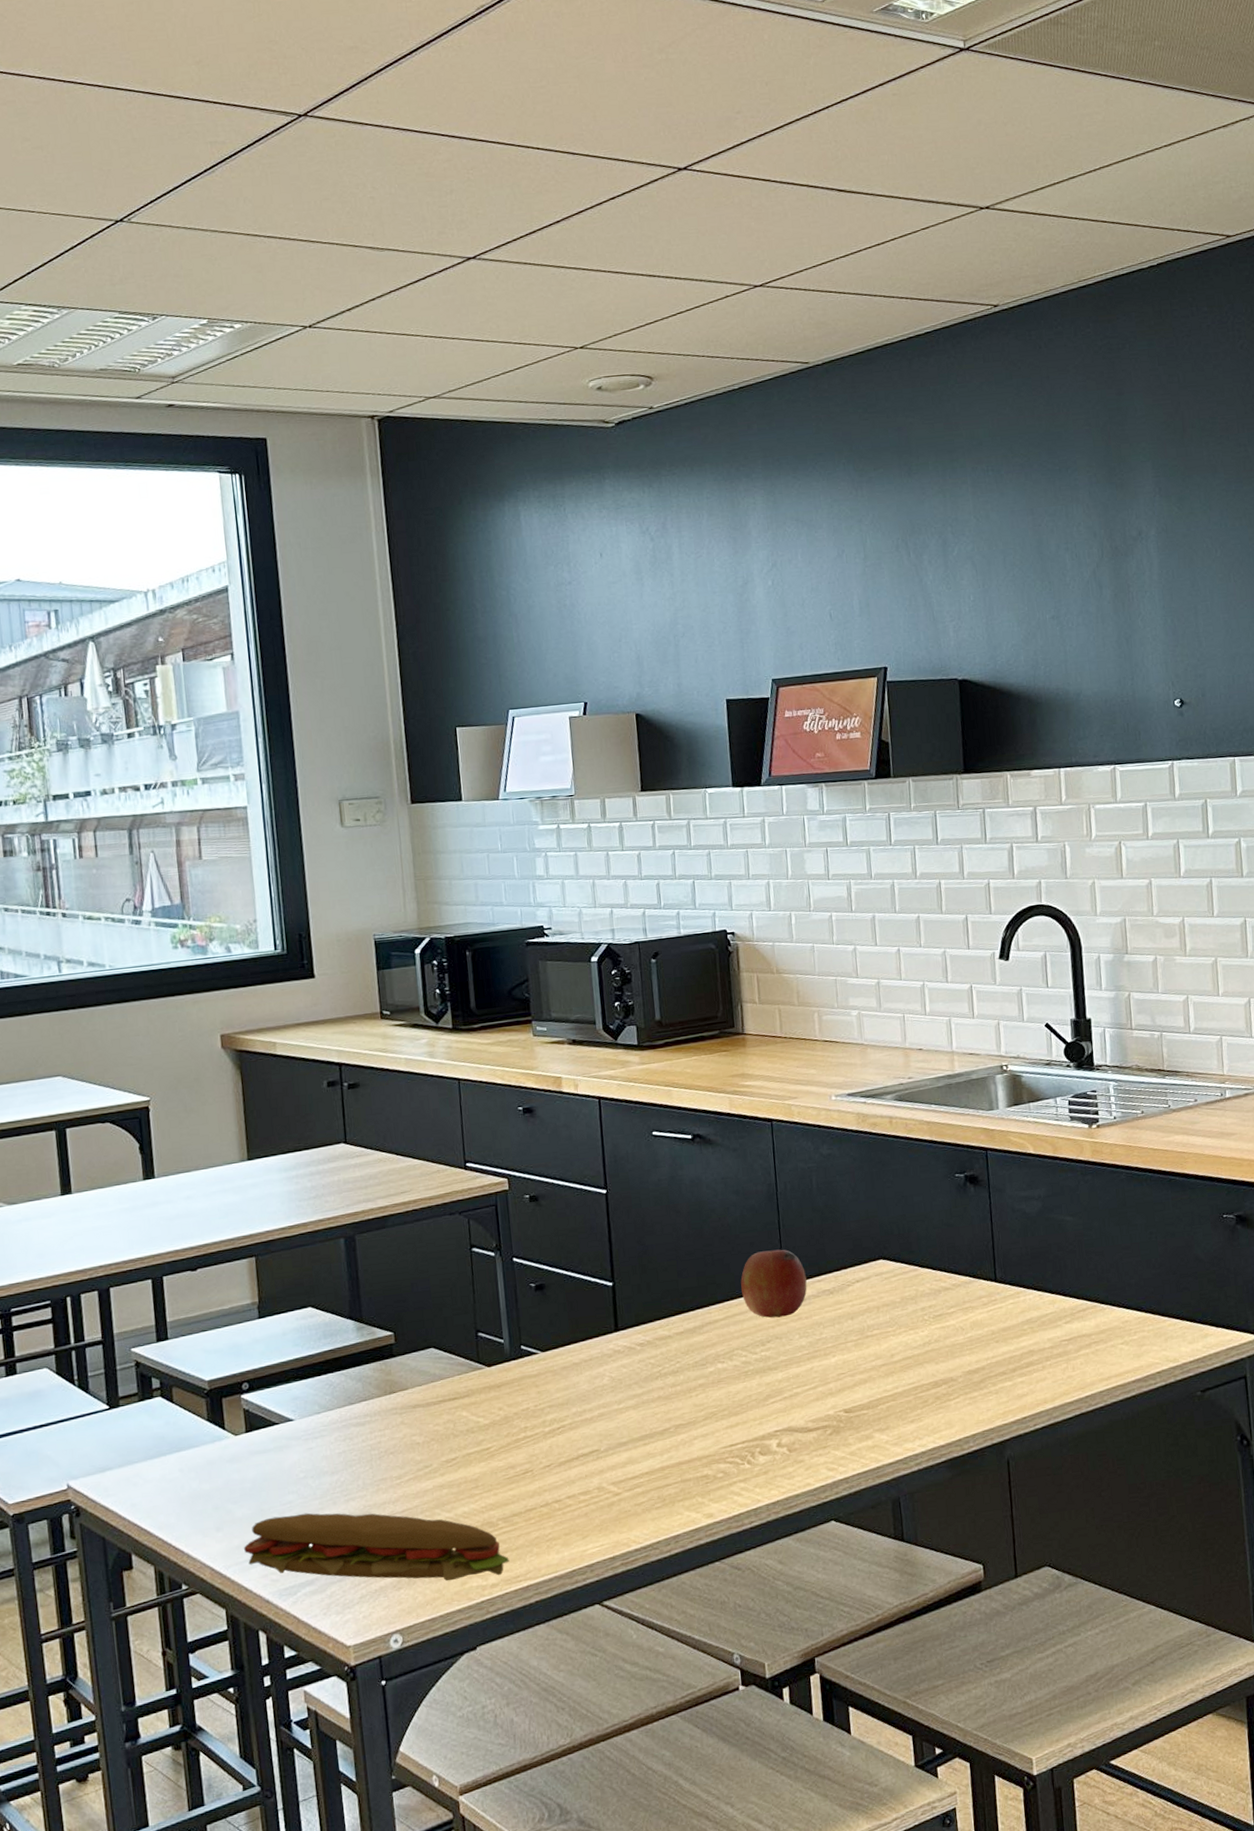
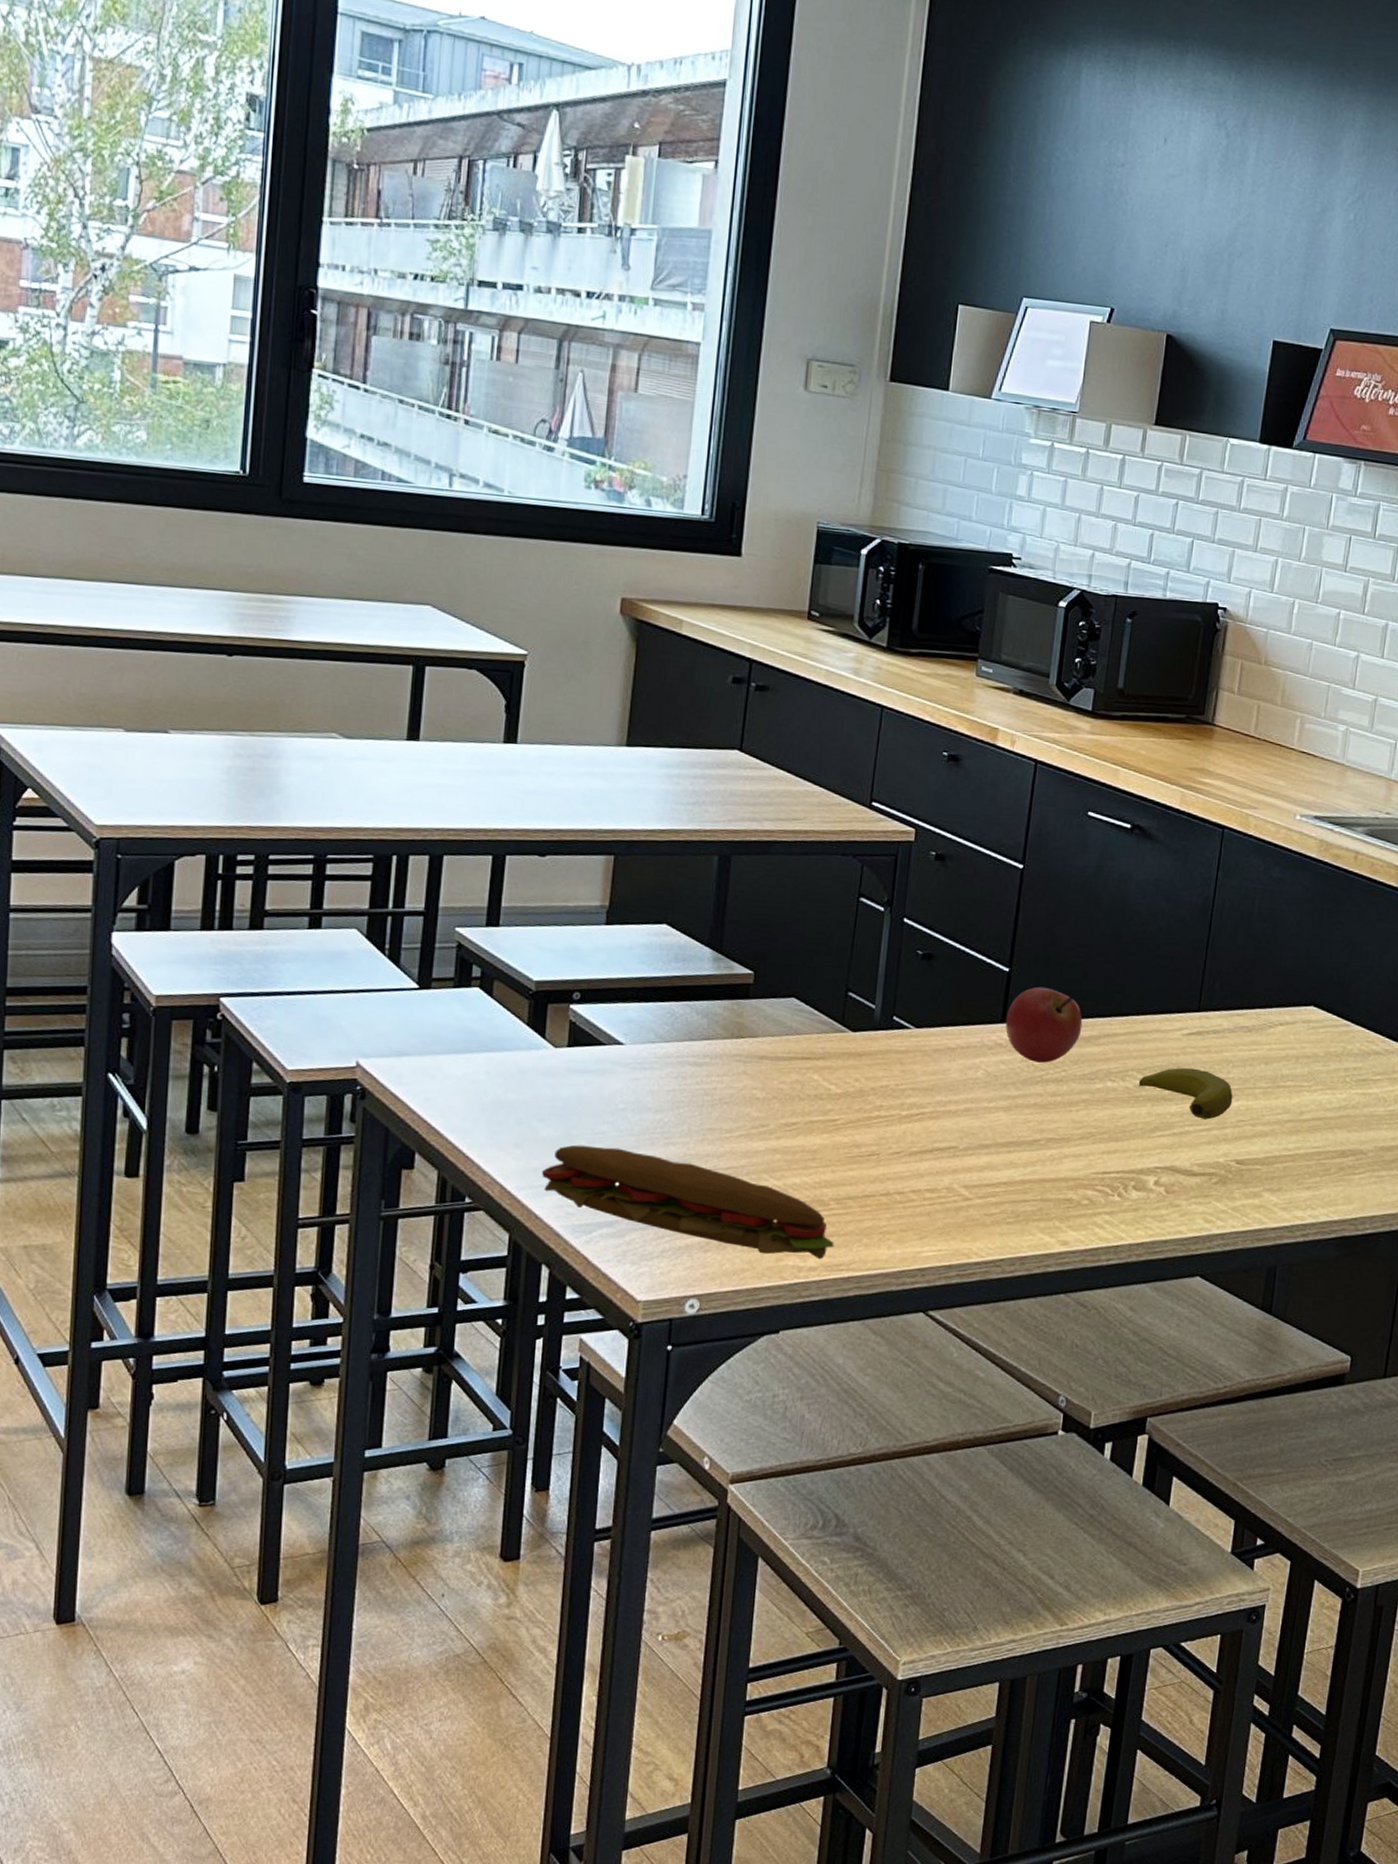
fruit: none [618,1292,686,1361] -> present [1005,986,1083,1063]
fruit: present [740,1249,807,1319] -> none [1150,969,1226,1046]
banana: none [744,1336,830,1380] -> present [1138,1067,1233,1120]

